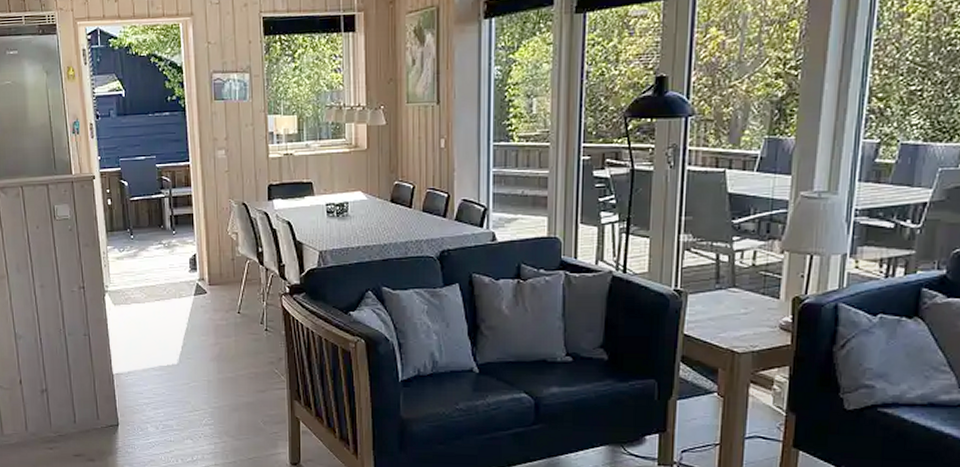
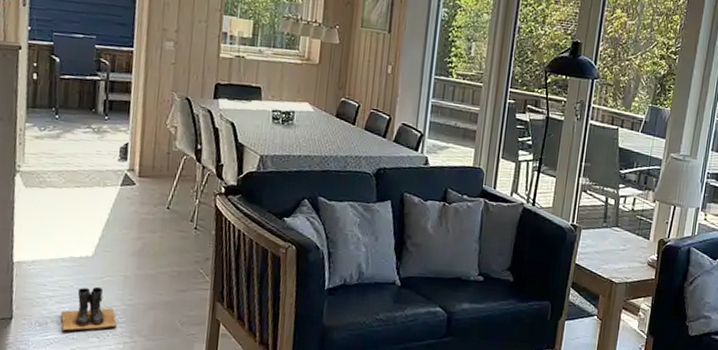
boots: none [157,392,207,434] -> present [60,286,118,331]

